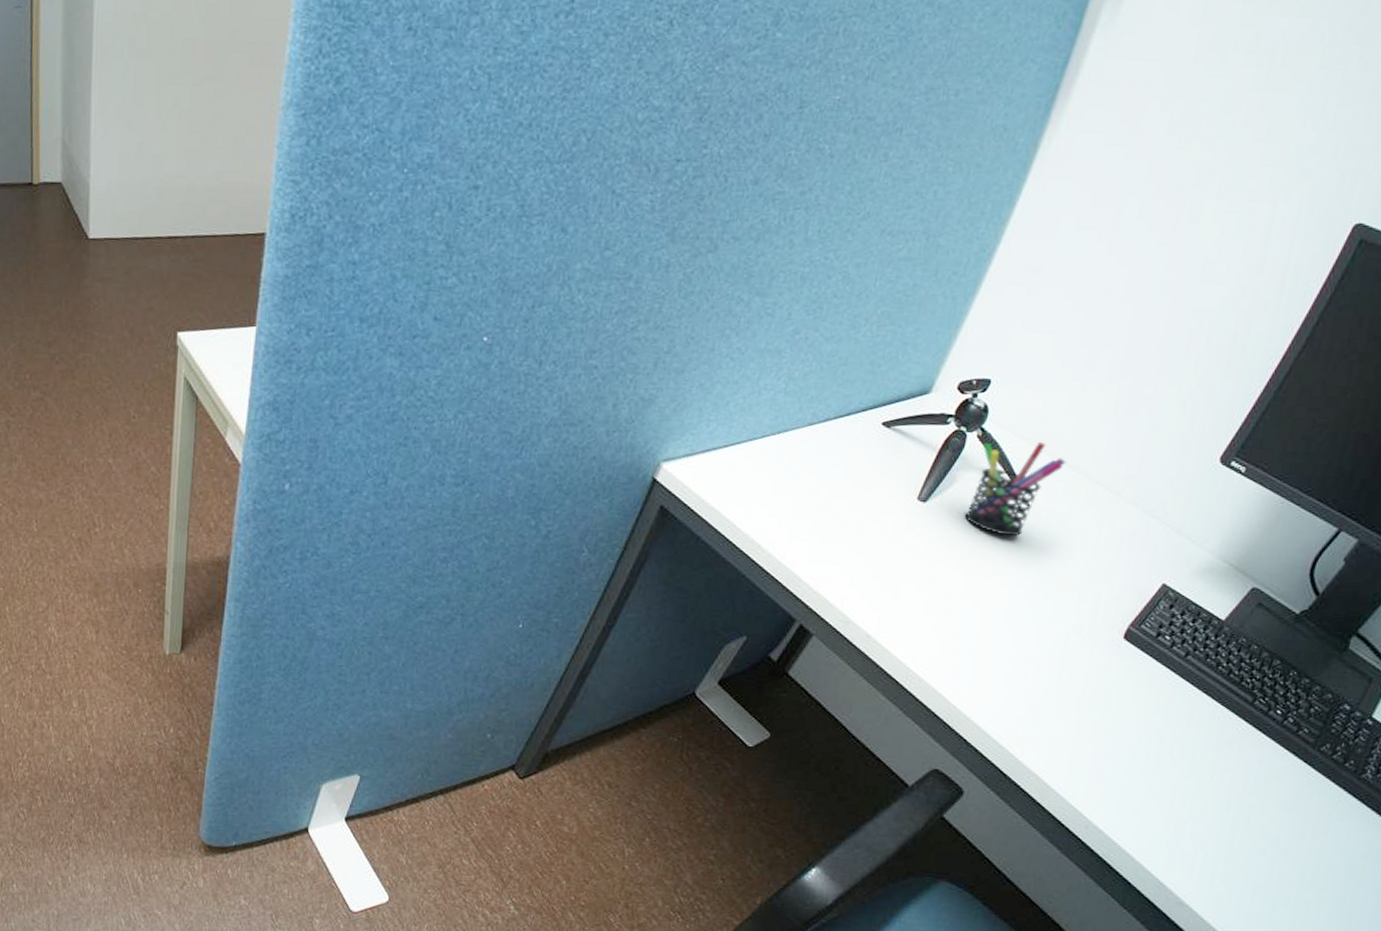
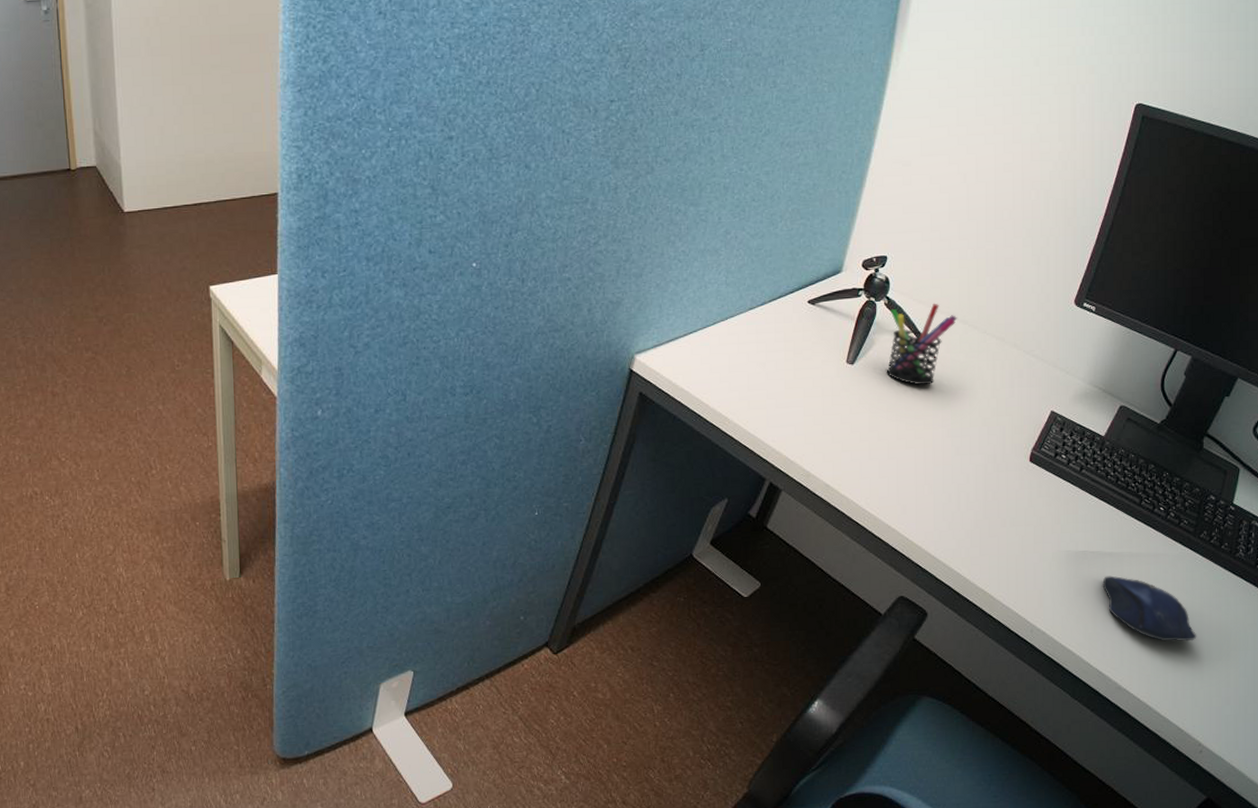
computer mouse: none [1185,778,1291,865] -> present [1102,575,1197,642]

